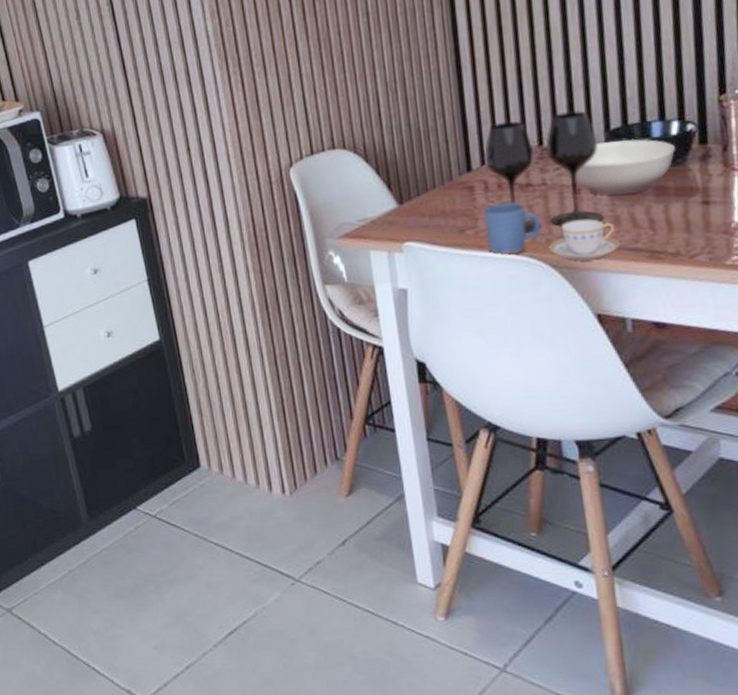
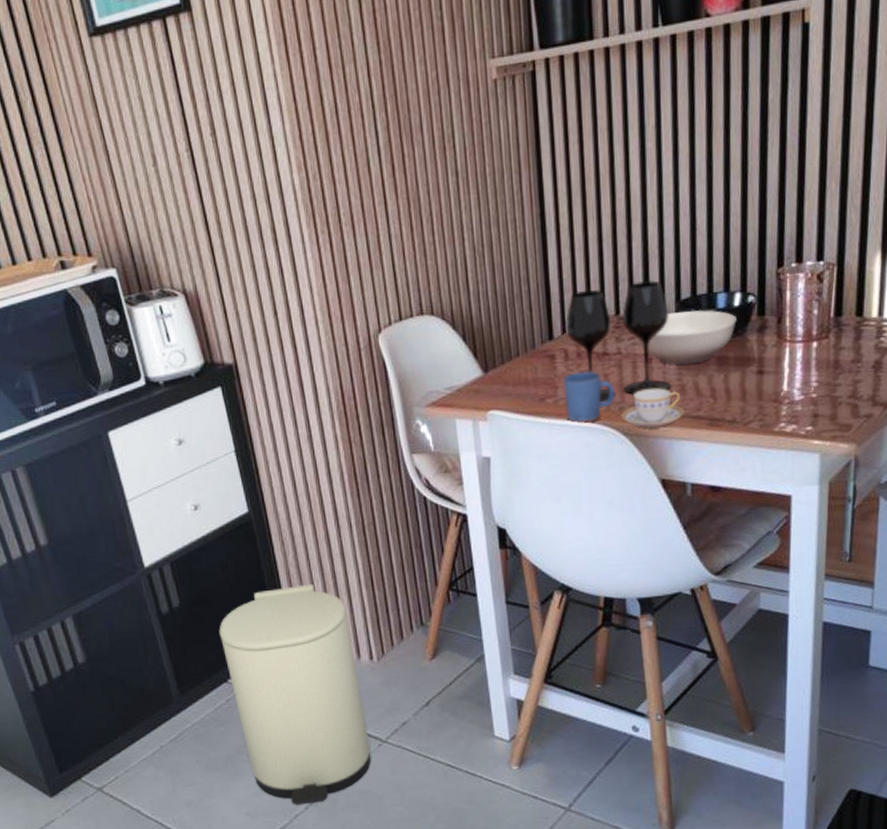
pedal bin: none [129,412,284,642] -> present [219,583,371,805]

